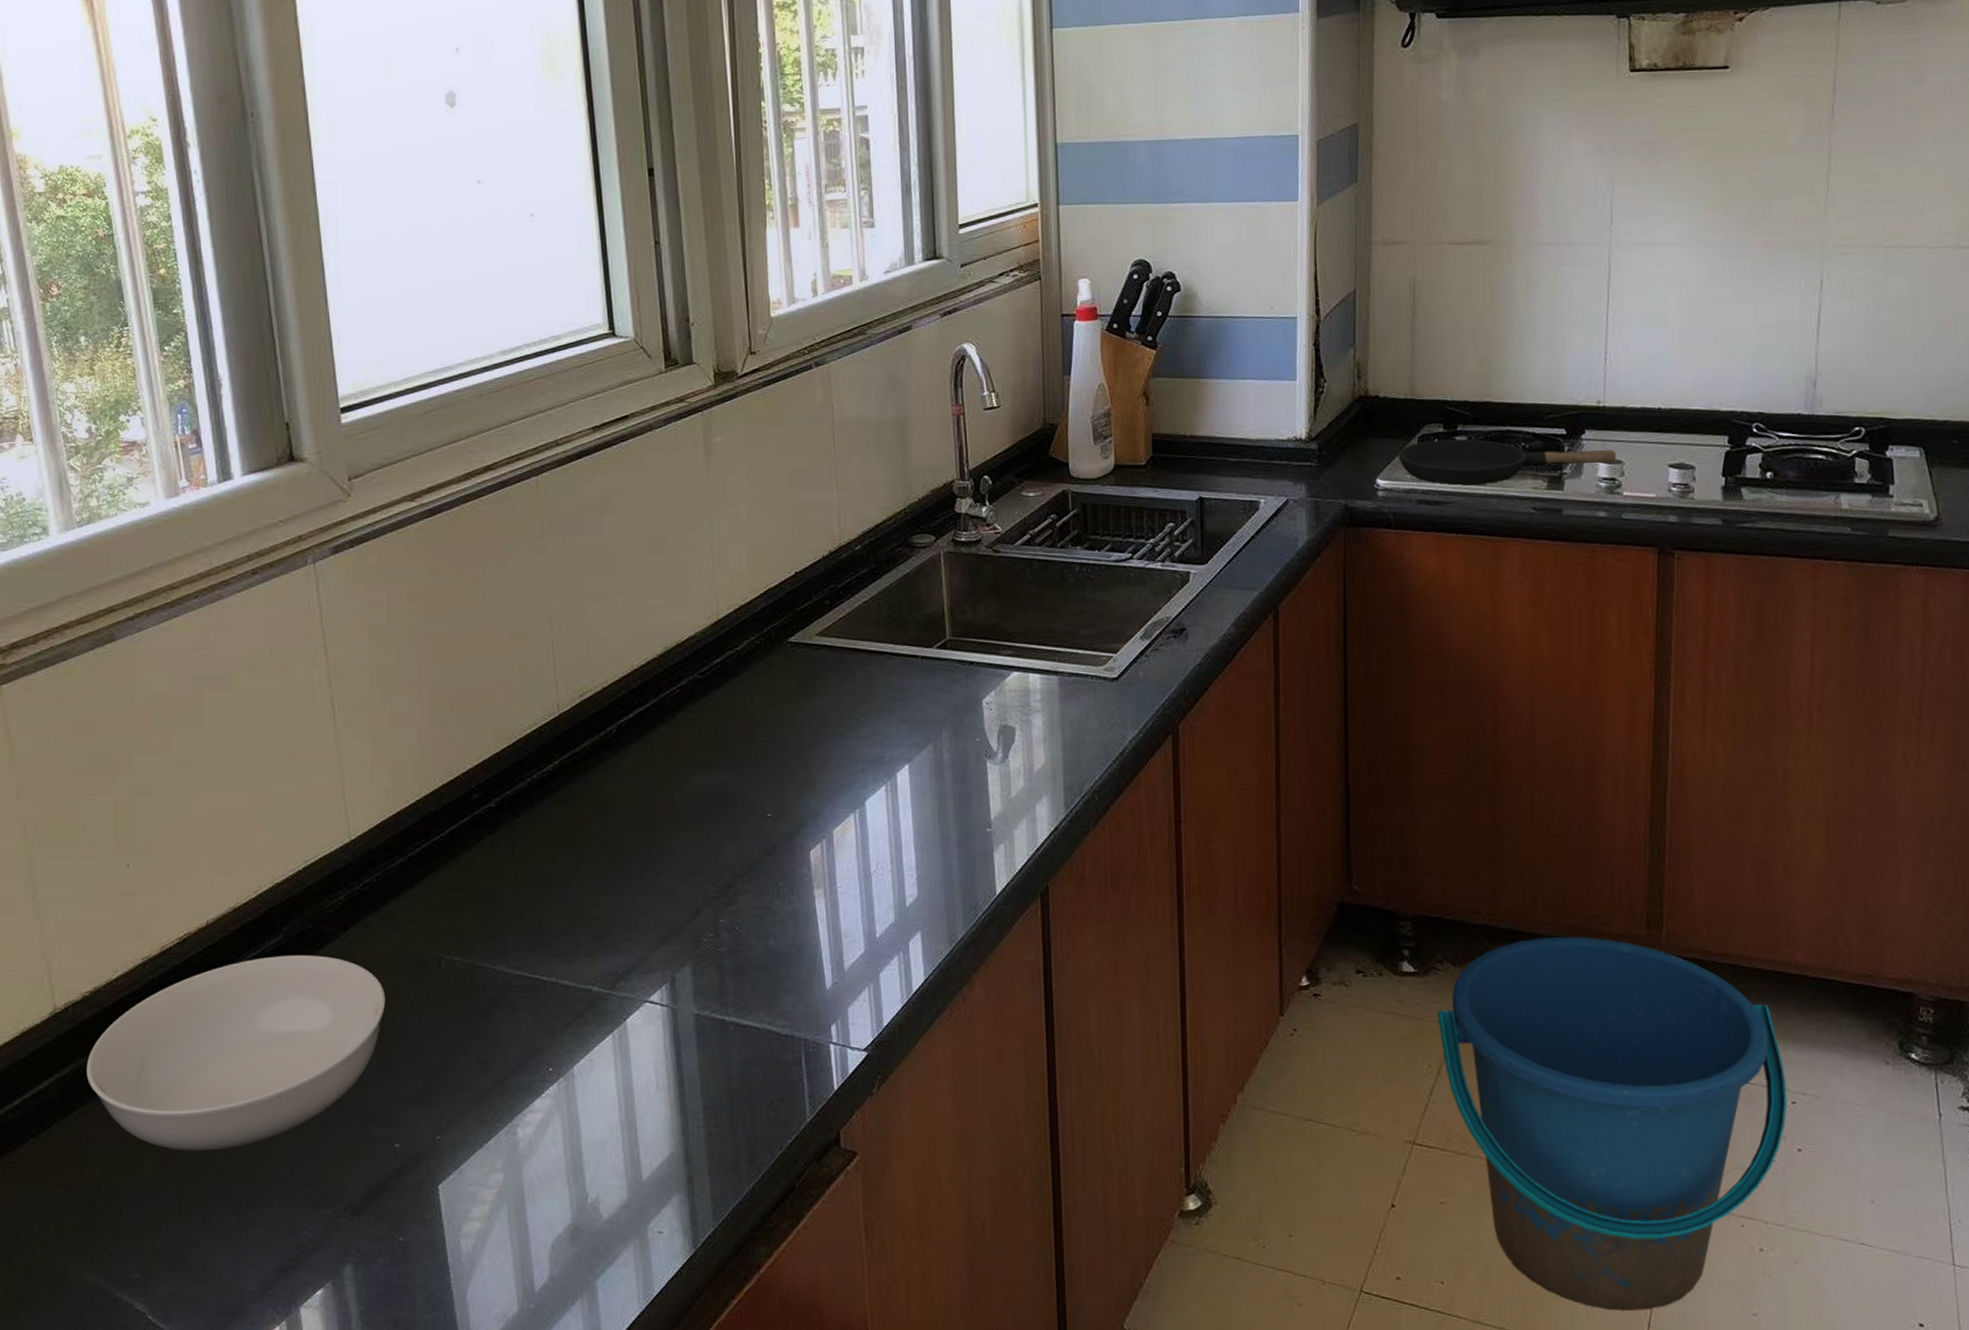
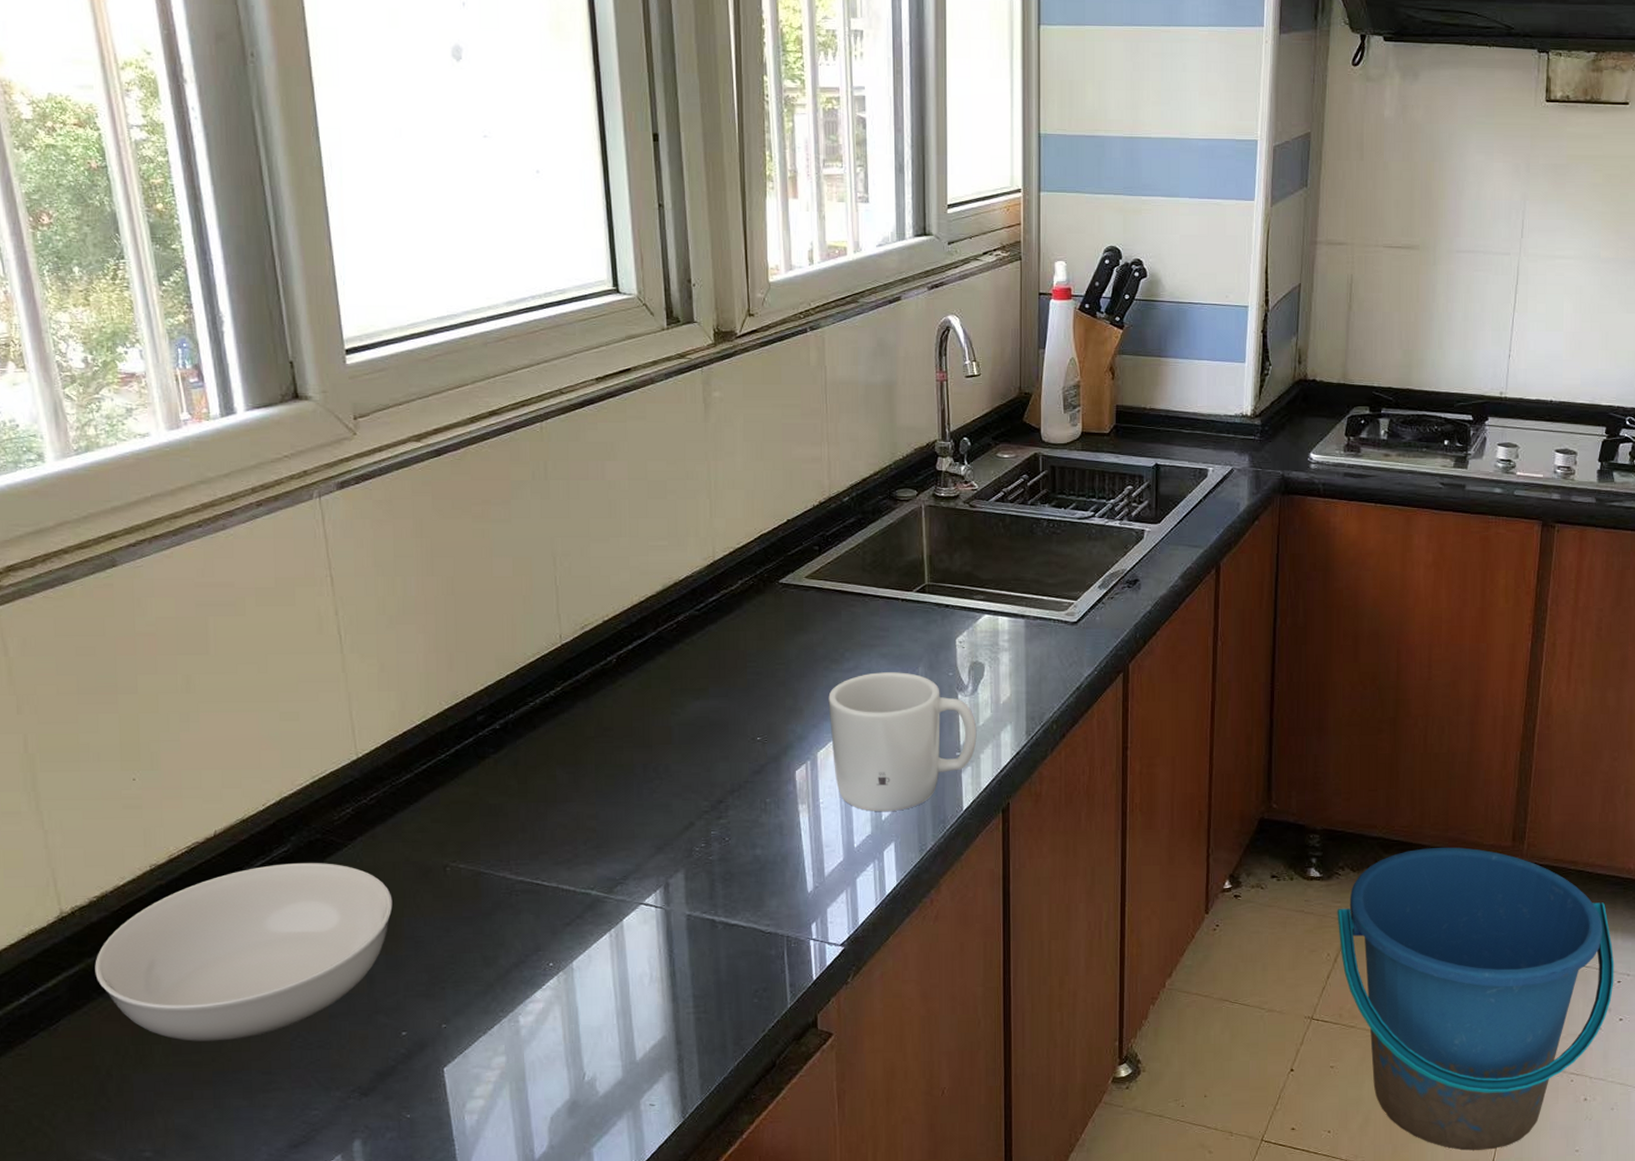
mug: none [844,738,1009,896] -> present [828,672,977,811]
frying pan: present [1398,438,1617,485] -> none [1330,420,1513,461]

